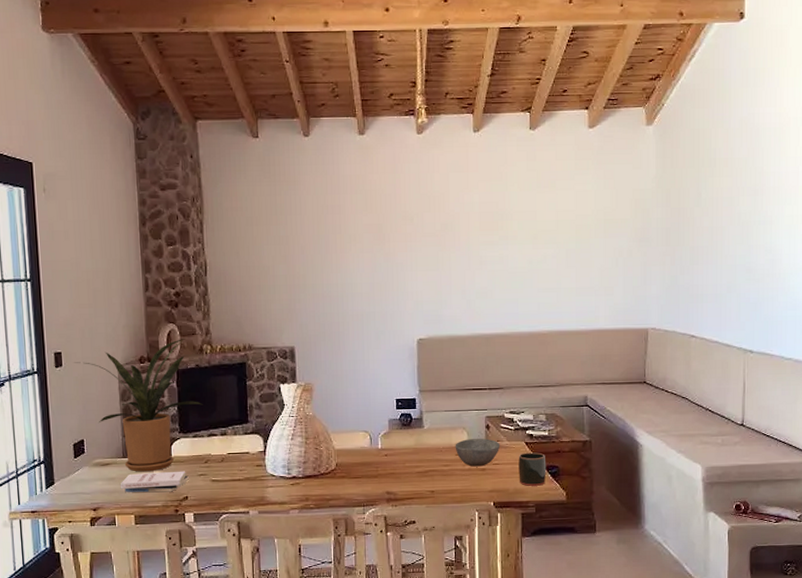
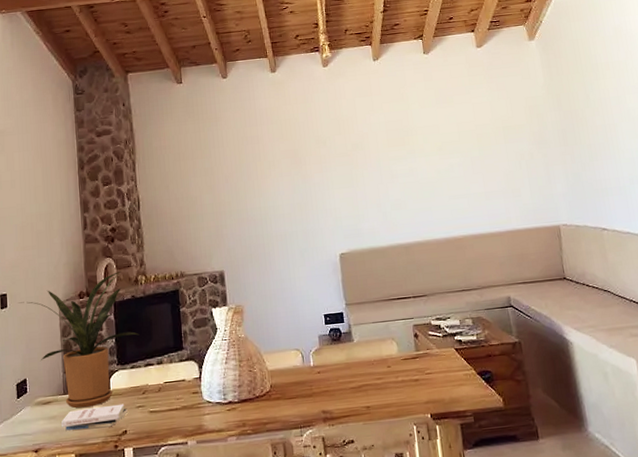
bowl: present [455,439,501,467] -> none [385,347,431,378]
mug: present [518,452,547,486] -> none [450,358,481,394]

